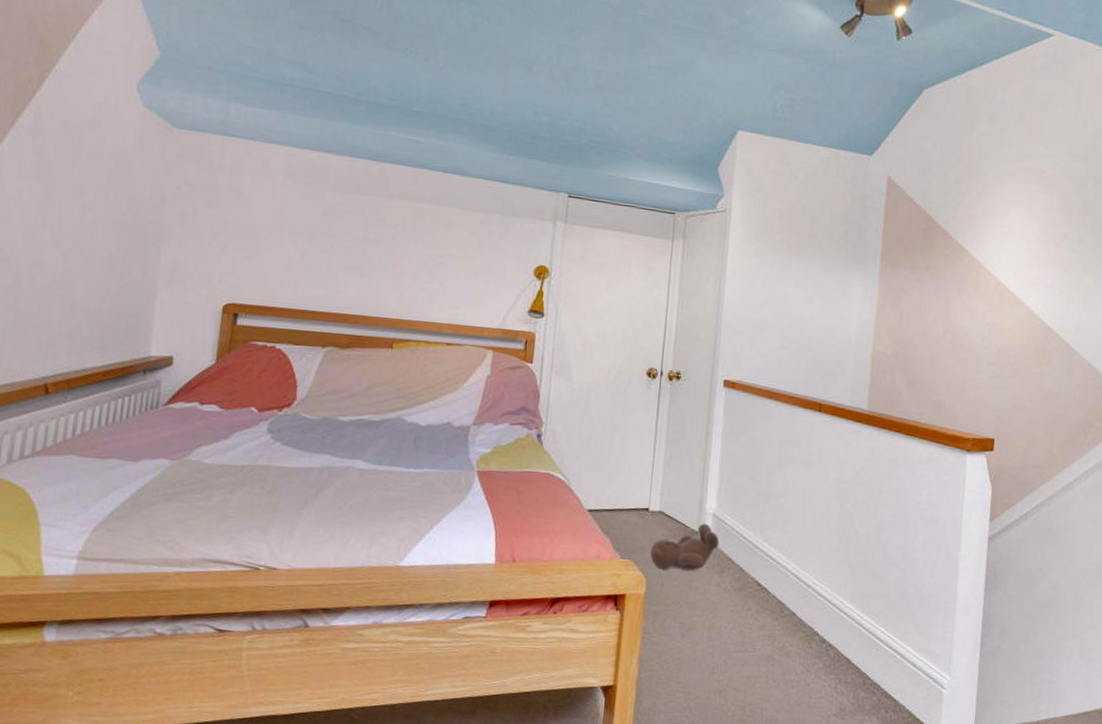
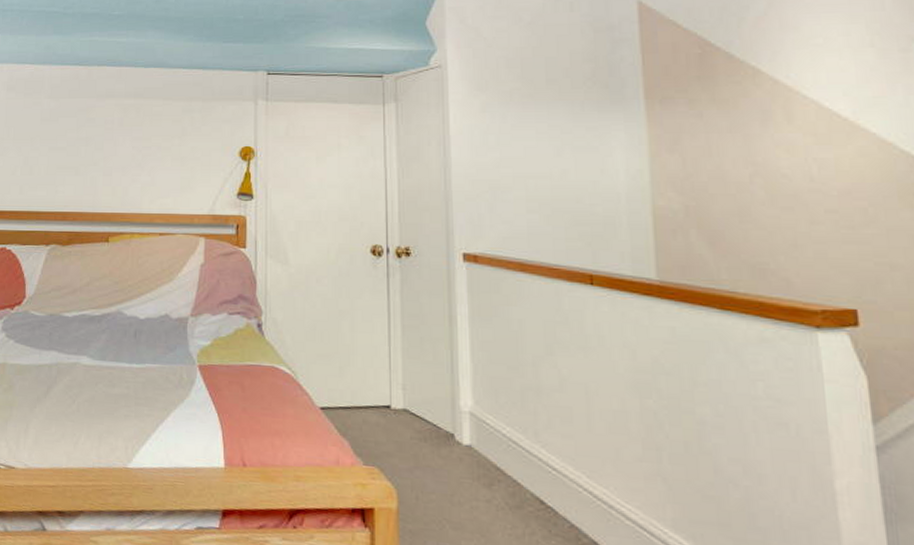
teddy bear: present [650,523,720,571] -> none [398,423,483,482]

